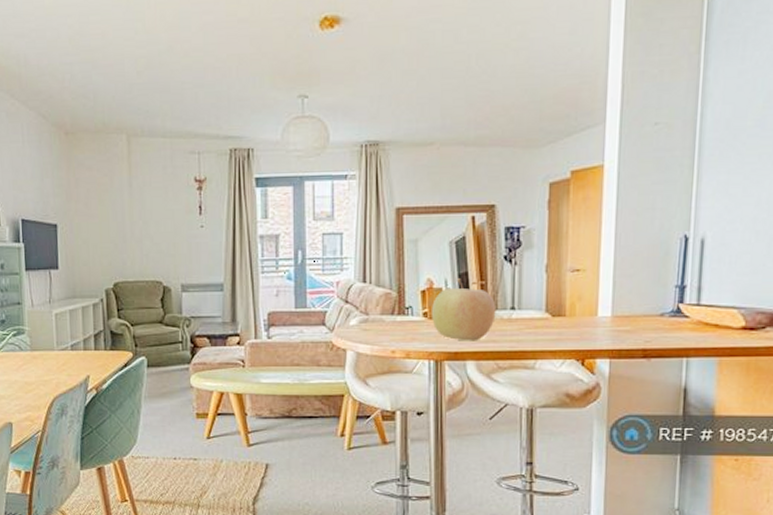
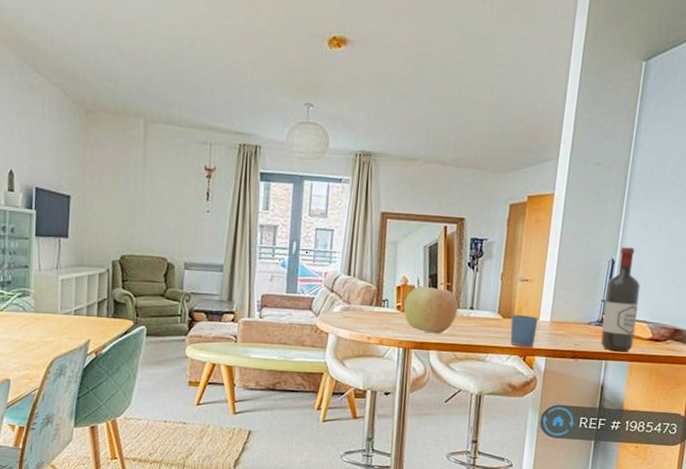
mug: none [562,312,597,350] -> present [510,315,539,348]
wine bottle: none [678,219,725,346] -> present [600,246,641,352]

